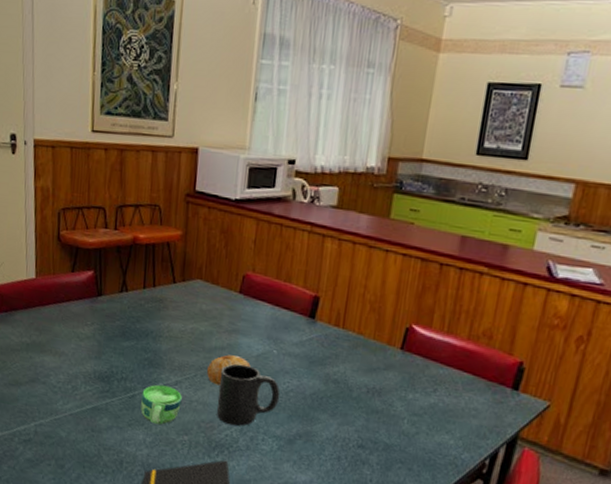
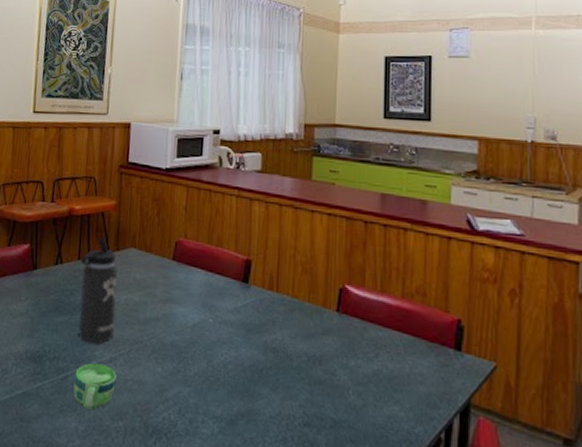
thermos bottle: none [145,267,183,368] -> present [78,237,117,344]
fruit: present [207,354,251,386] -> none [142,326,187,361]
mug: present [217,363,280,426] -> none [153,335,218,407]

